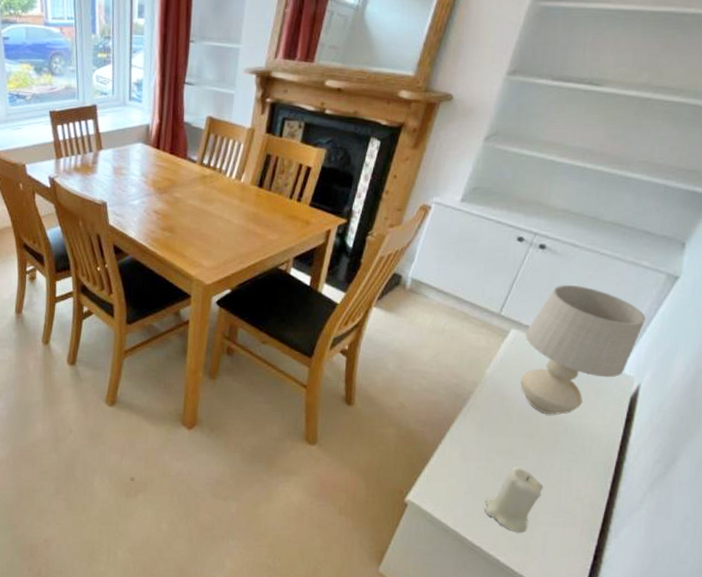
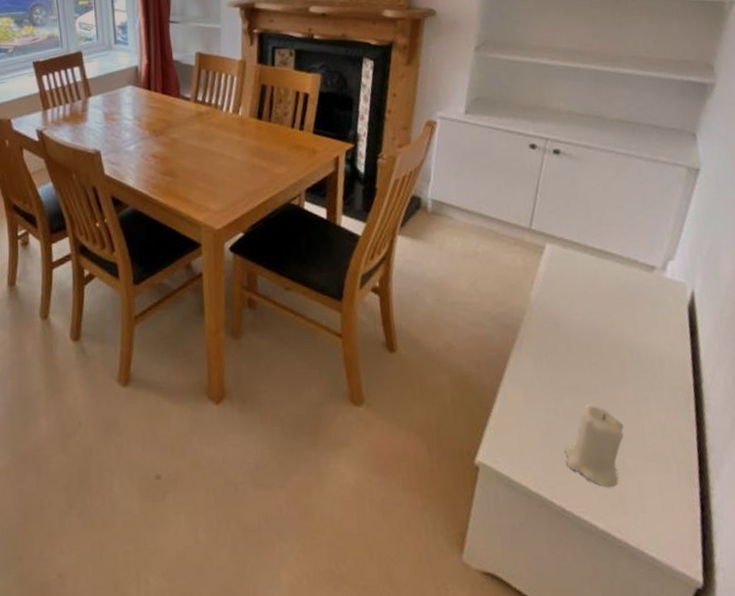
table lamp: present [520,285,646,415] -> none [561,189,680,338]

